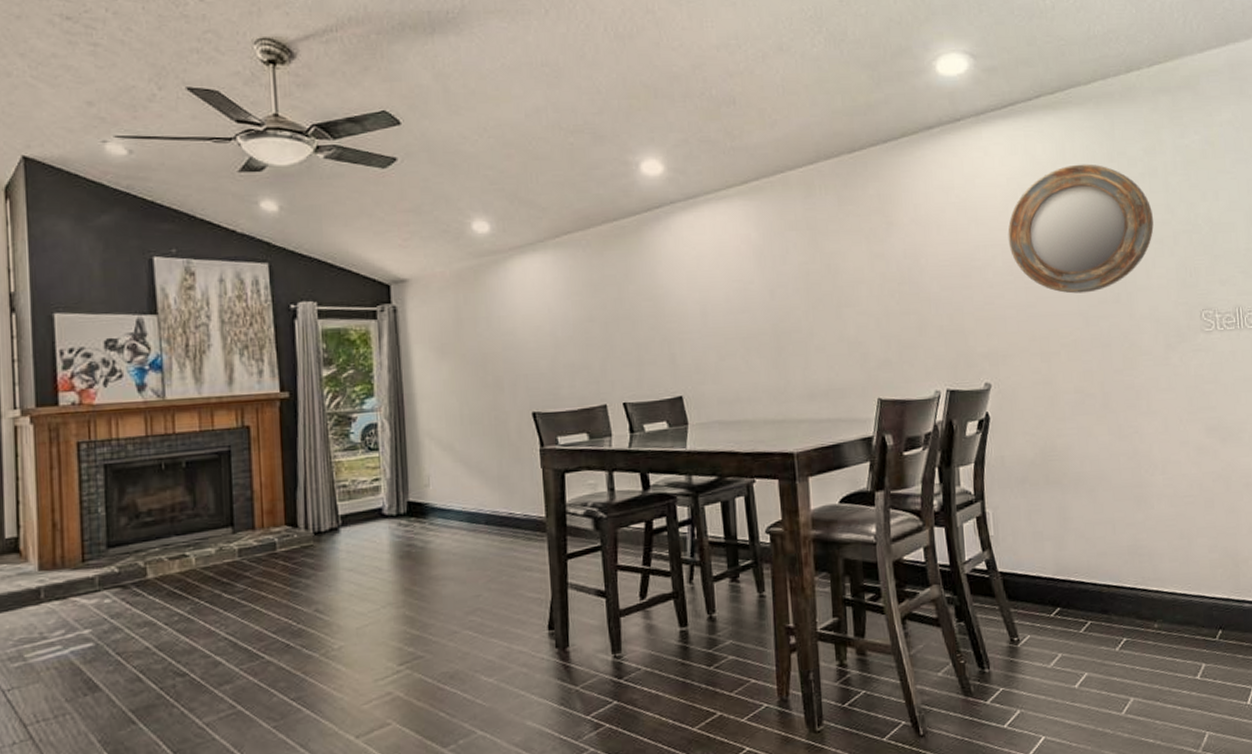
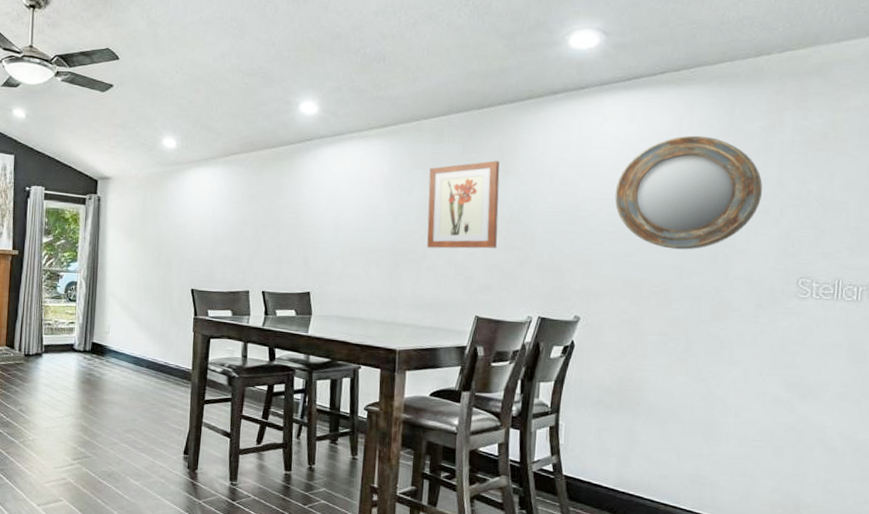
wall art: none [804,212,892,324] -> present [427,160,500,249]

